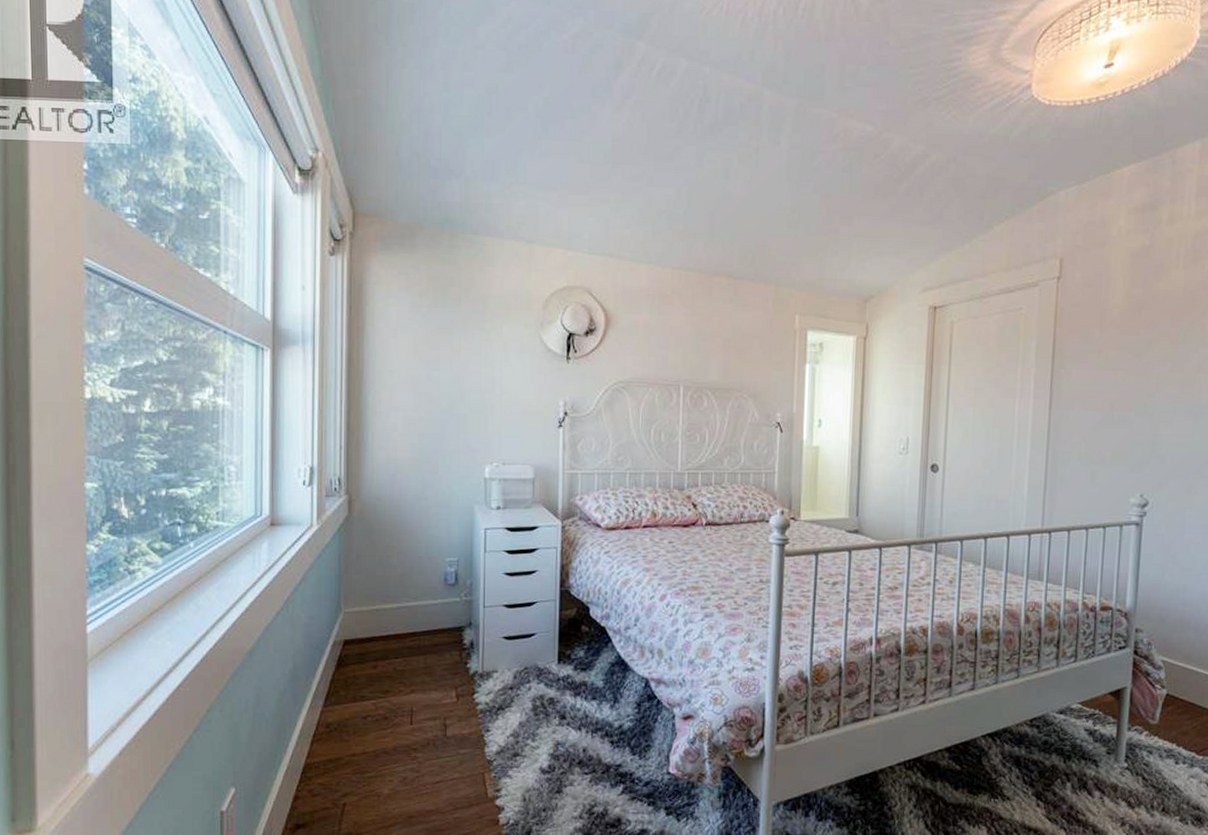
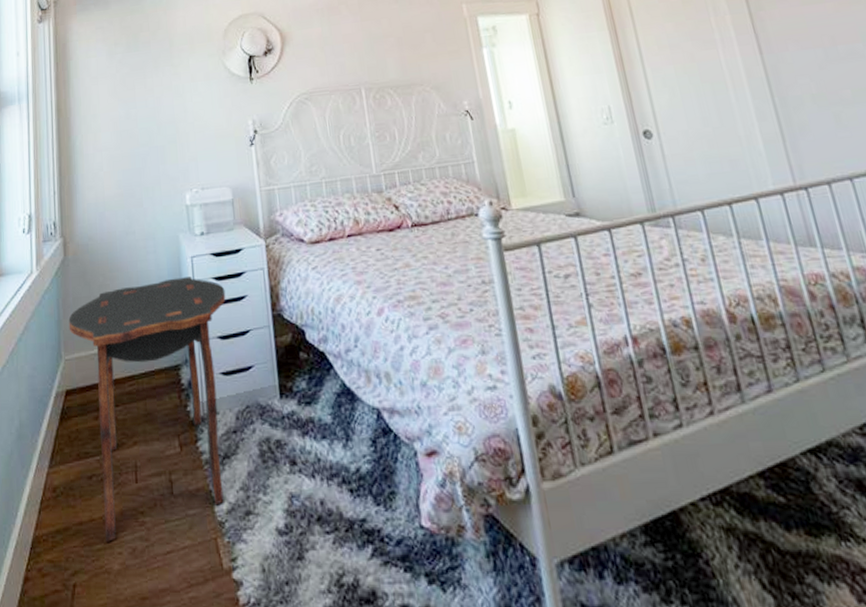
side table: none [350,547,516,771] -> present [68,277,226,542]

